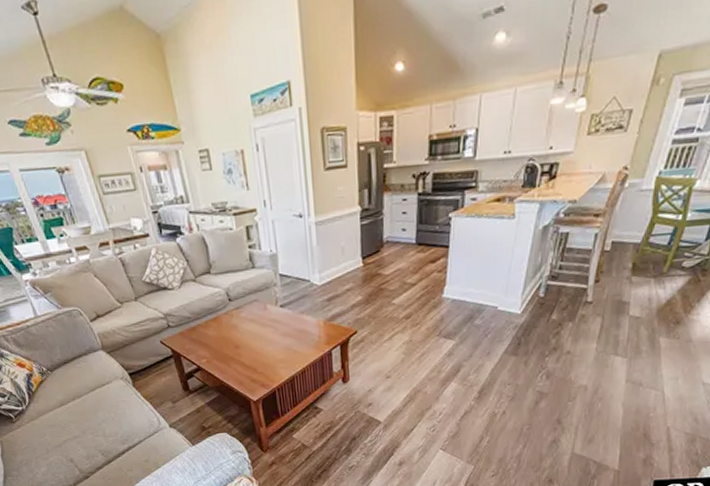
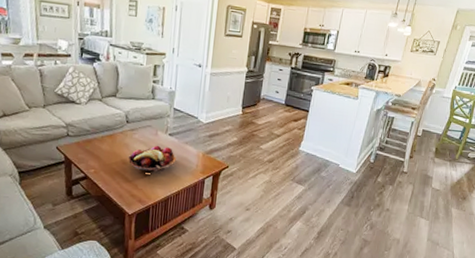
fruit basket: none [239,320,294,352] -> present [128,145,176,172]

